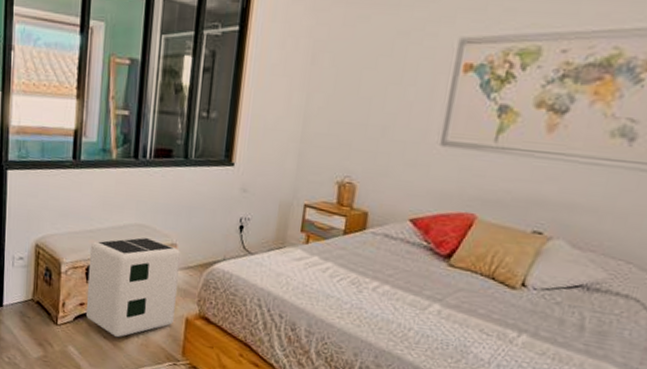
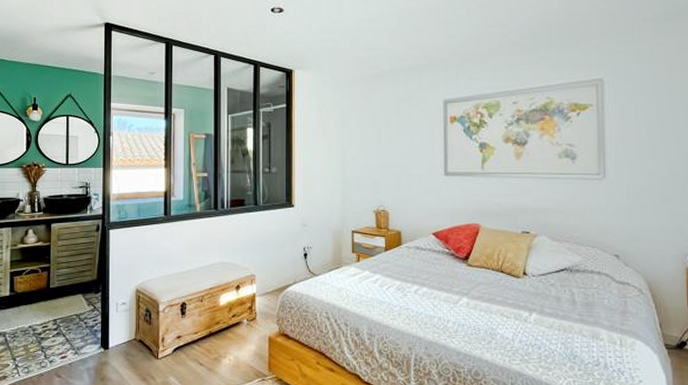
air purifier: present [85,237,180,338] -> none [182,272,259,363]

